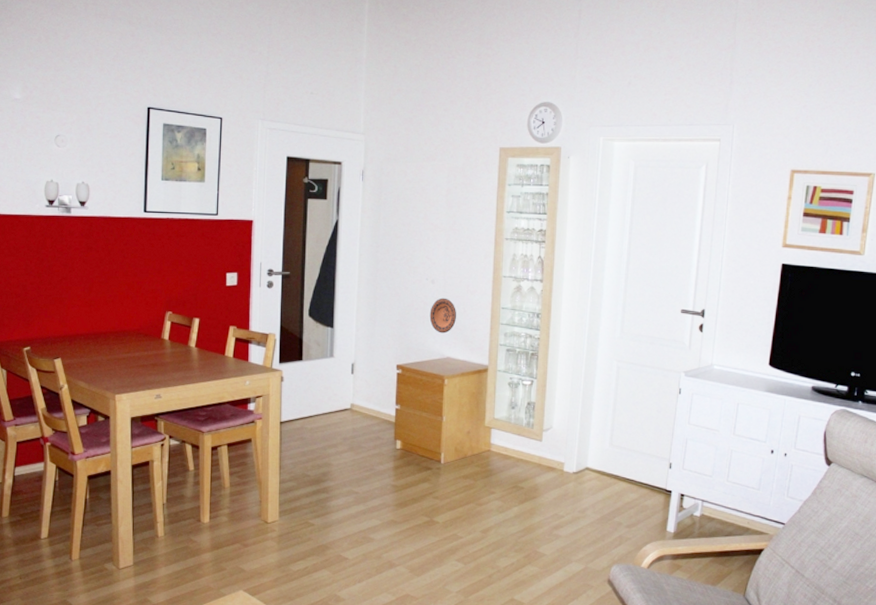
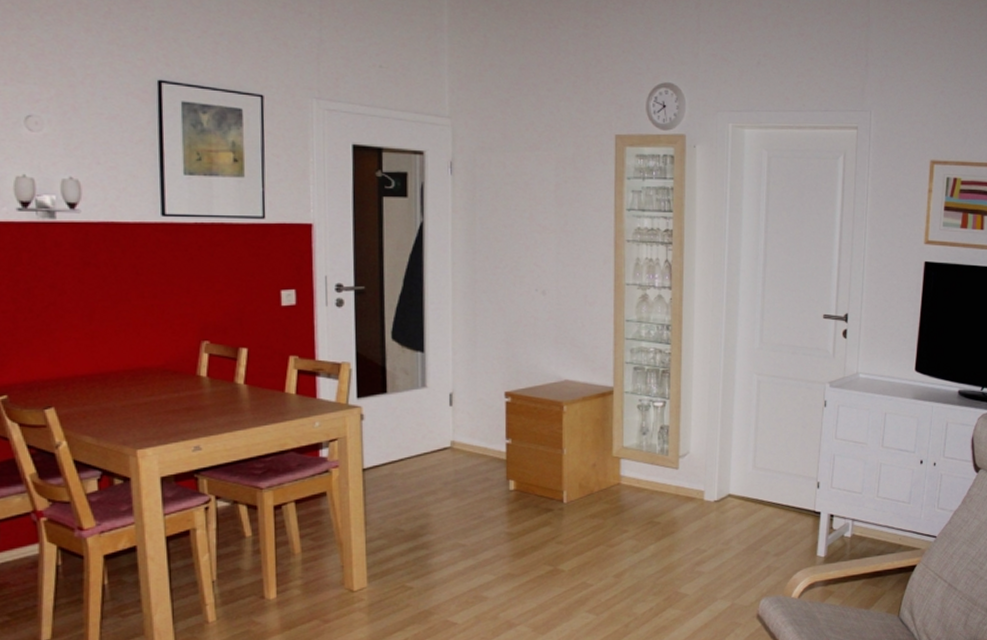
decorative plate: present [429,298,456,334] -> none [541,311,573,353]

